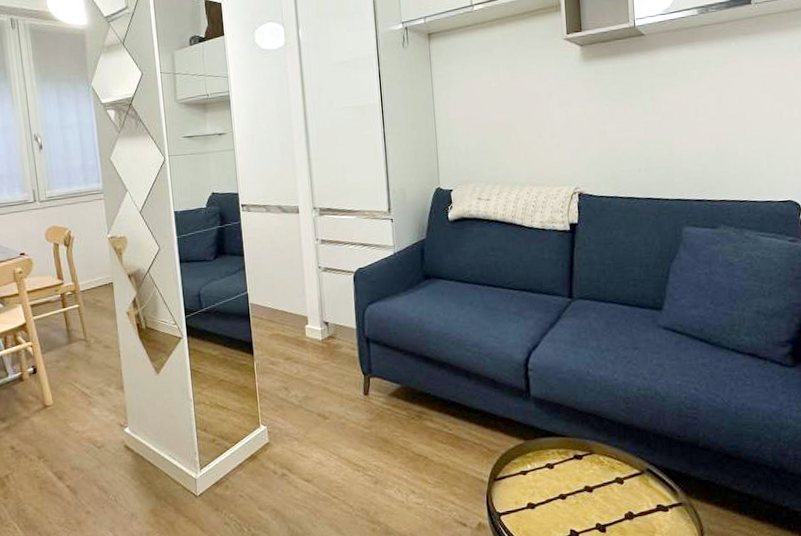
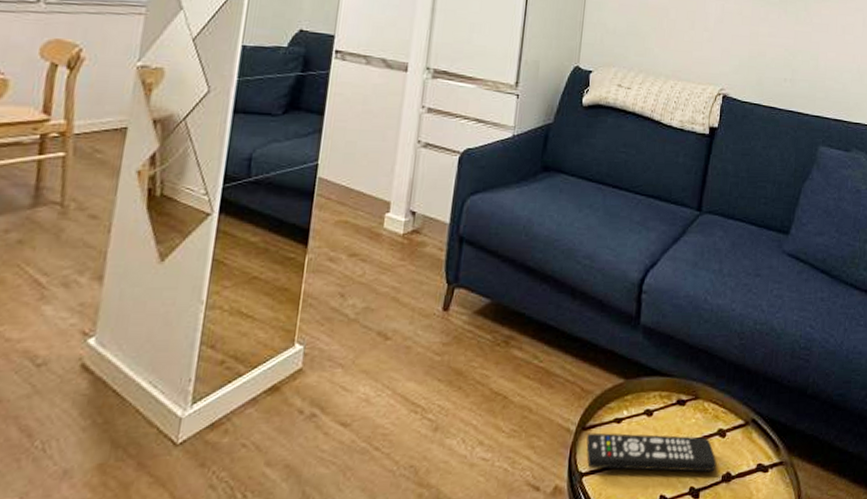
remote control: none [499,482,618,512] -> present [586,432,717,472]

